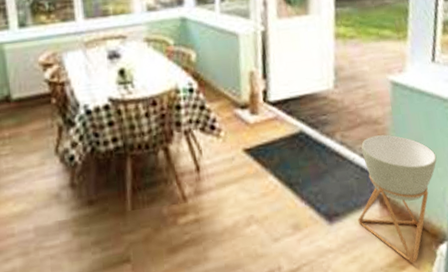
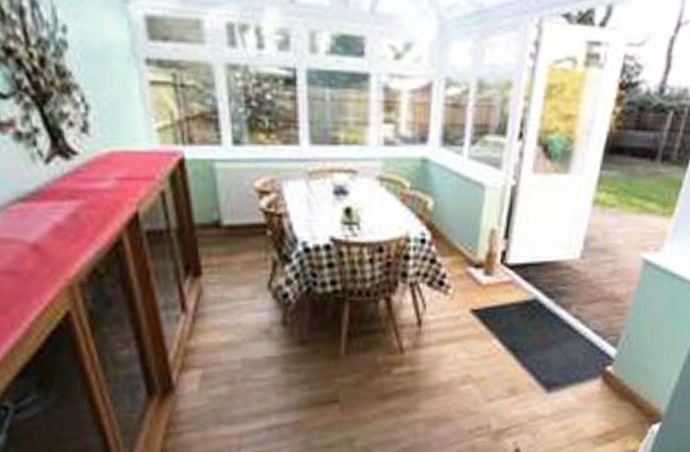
planter: present [358,135,437,264] -> none [576,313,672,438]

